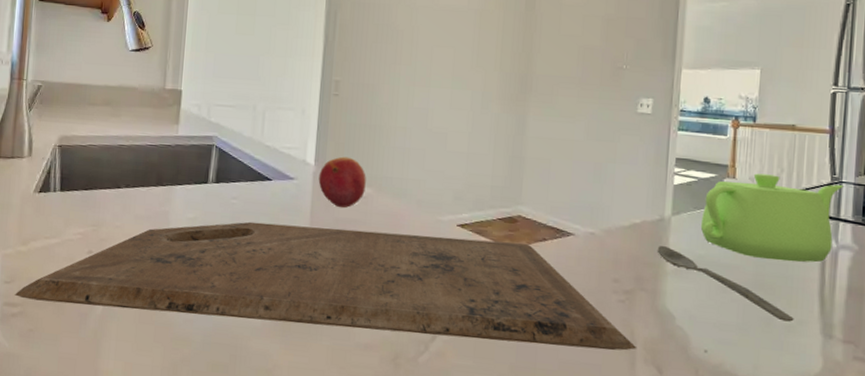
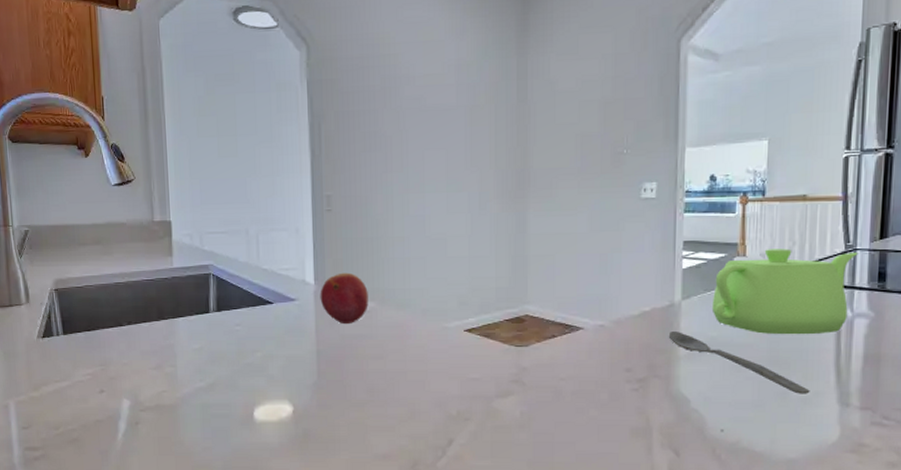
cutting board: present [14,221,637,351] -> none [34,342,654,443]

